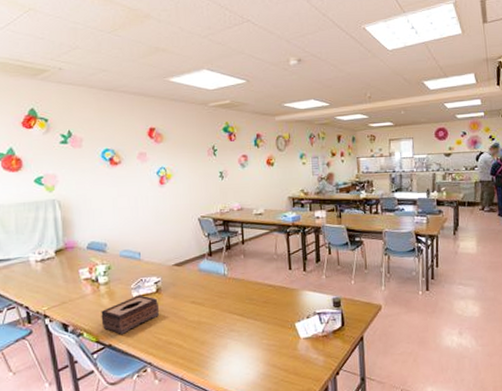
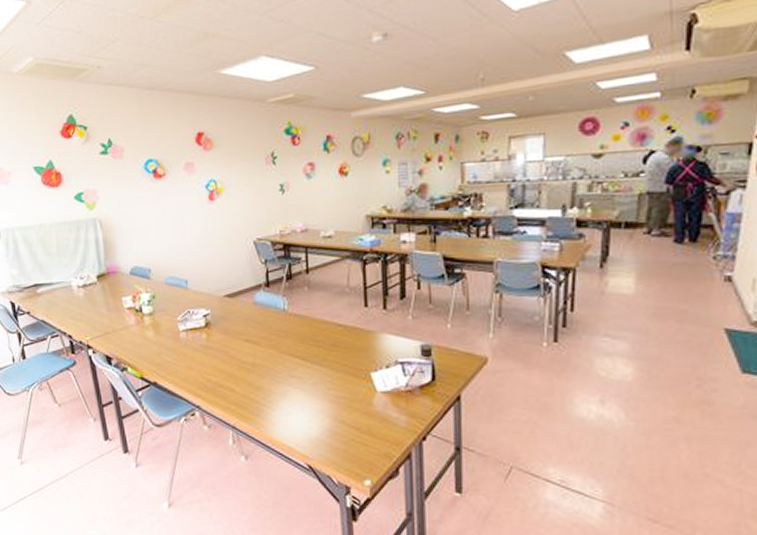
tissue box: present [101,295,160,334] -> none [145,329,209,372]

